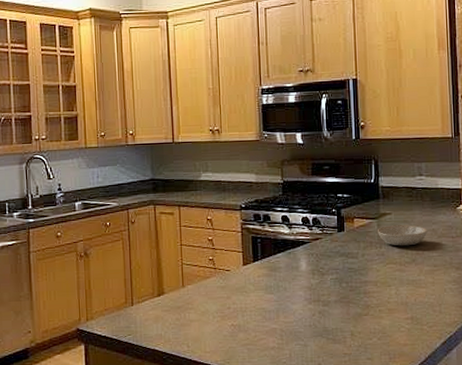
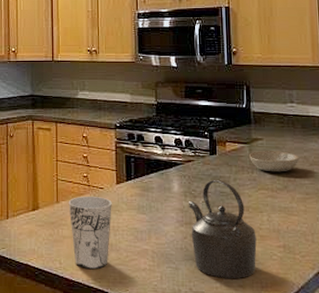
cup: none [194,278,239,351] -> present [68,196,112,270]
kettle: none [317,256,385,352] -> present [189,179,257,278]

